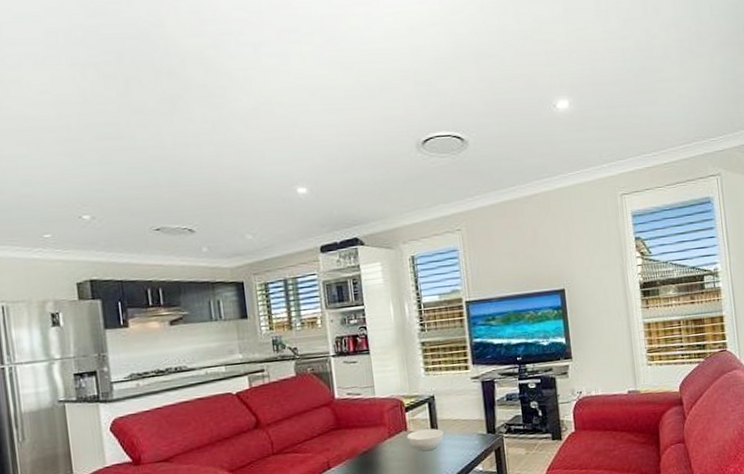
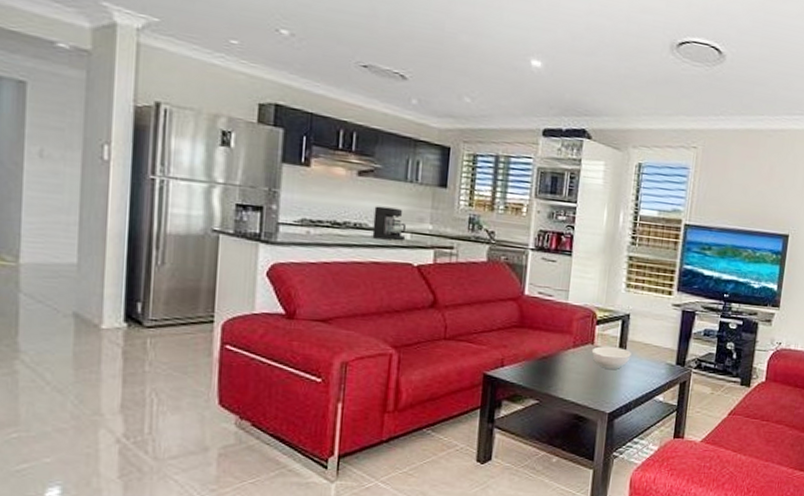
coffee maker: none [189,346,222,378] -> present [372,206,406,242]

